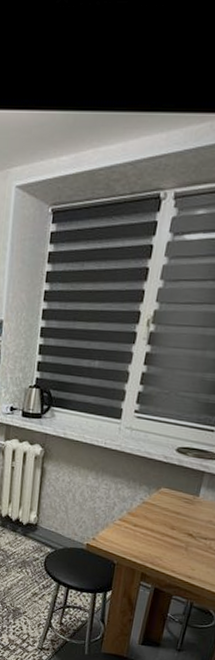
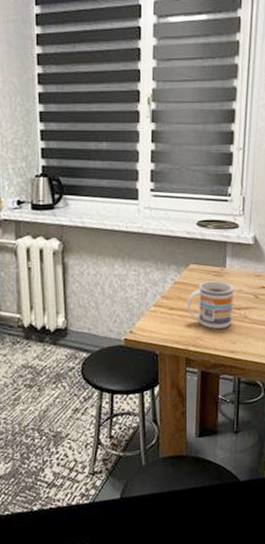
mug: none [151,506,204,554] -> present [187,280,234,329]

